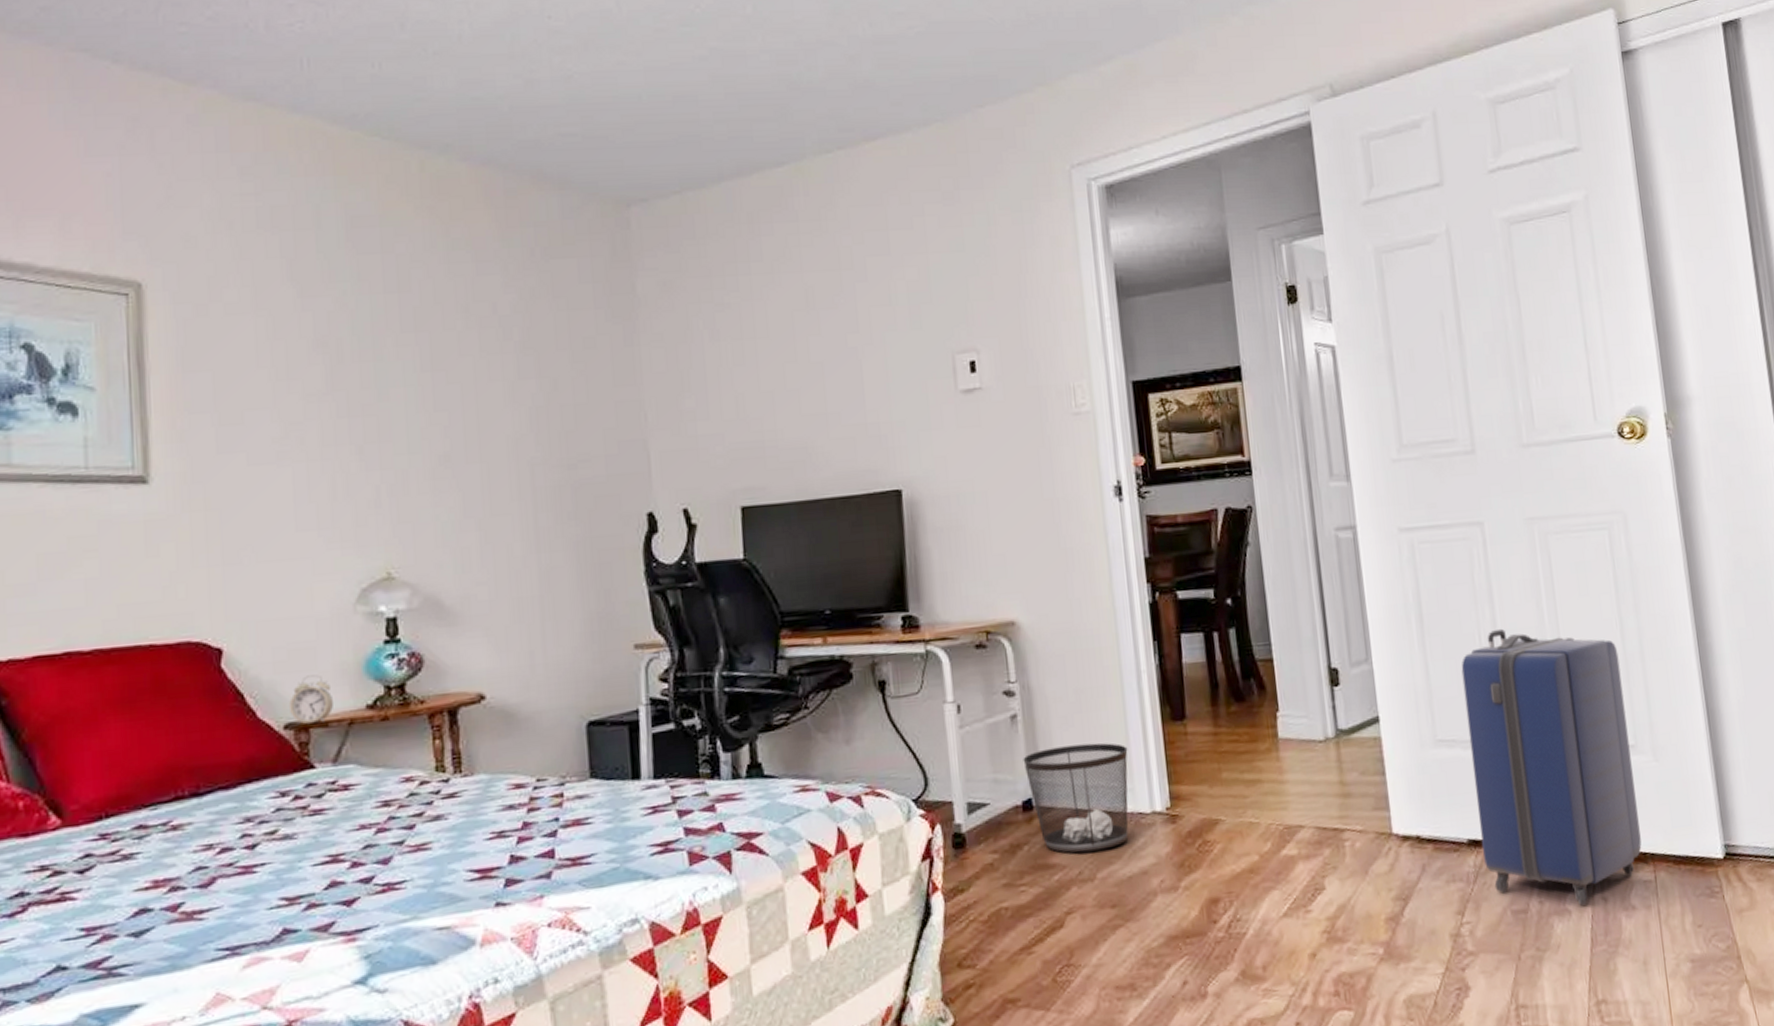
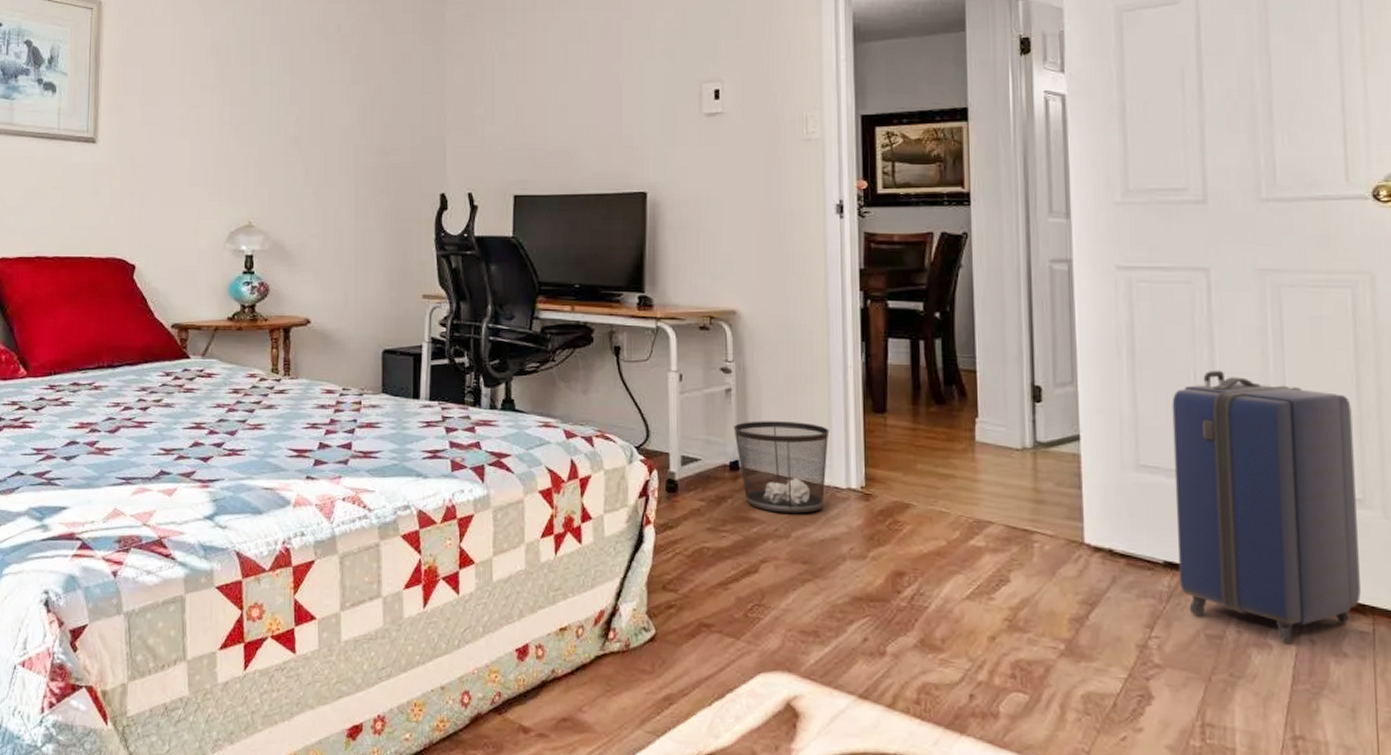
alarm clock: present [289,674,333,726] -> none [176,291,205,327]

